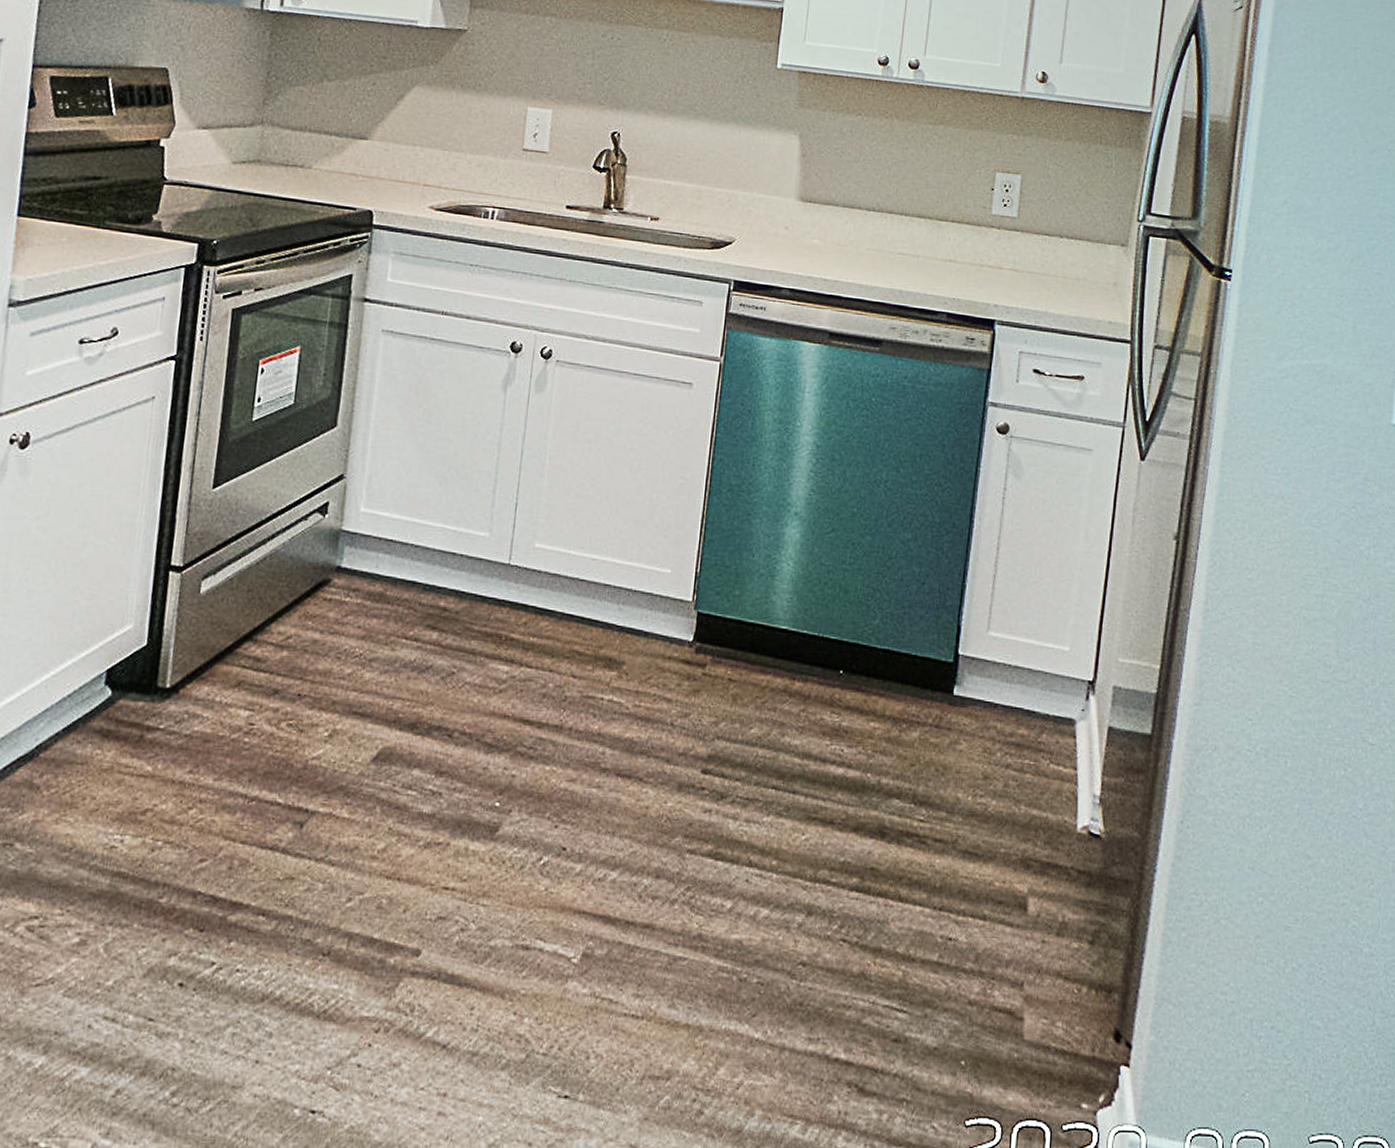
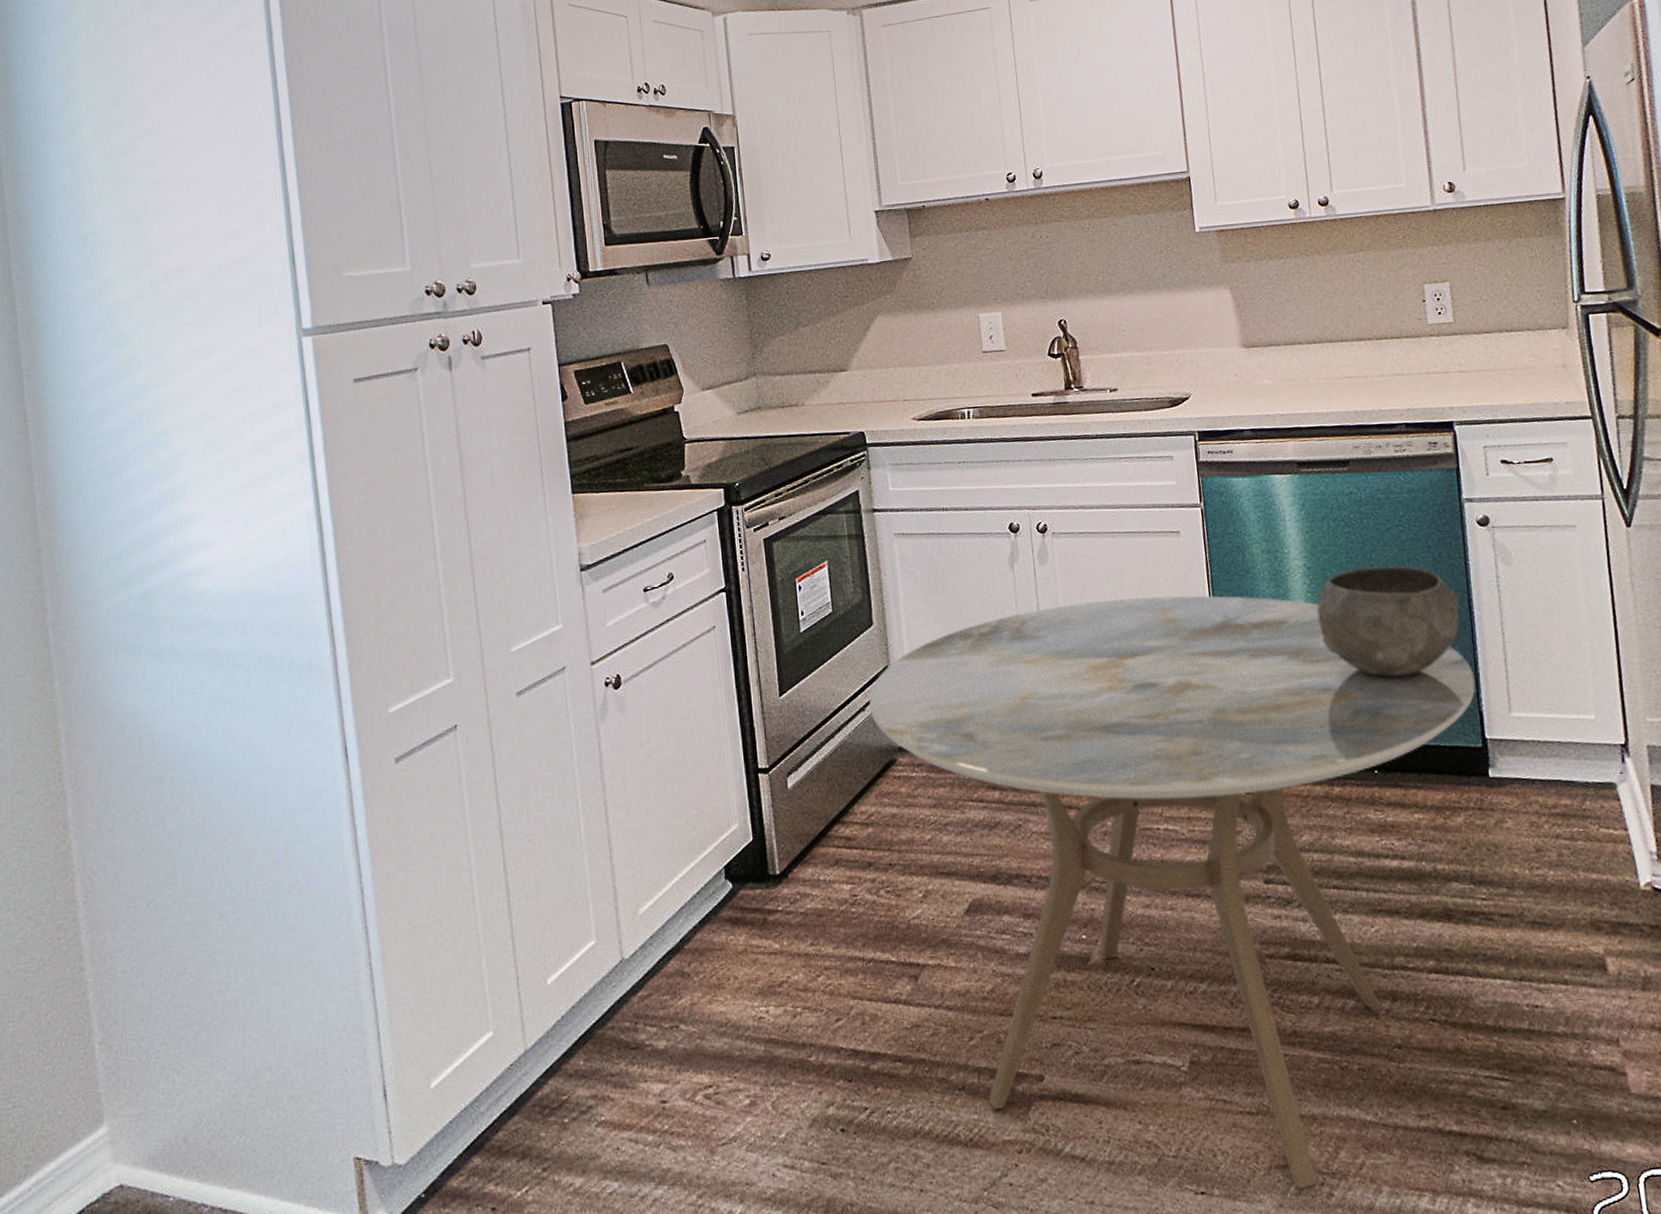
dining table: none [313,440,961,1104] -> present [869,595,1476,1190]
bowl: none [816,455,963,576] -> present [1317,565,1460,677]

